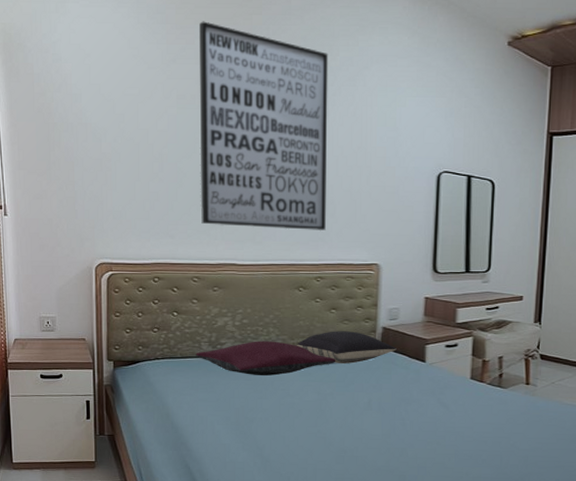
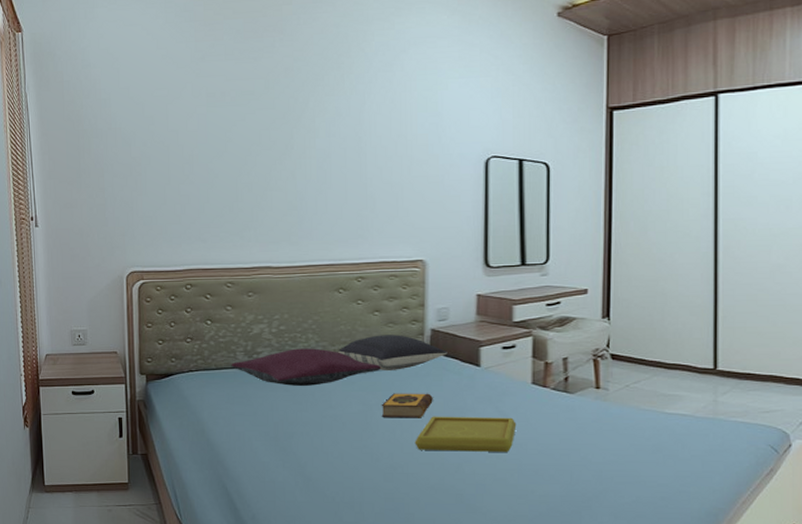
wall art: present [199,21,329,232] -> none [228,16,366,228]
hardback book: none [335,384,382,407] -> present [381,393,433,418]
serving tray: none [364,405,456,439] -> present [415,416,517,452]

